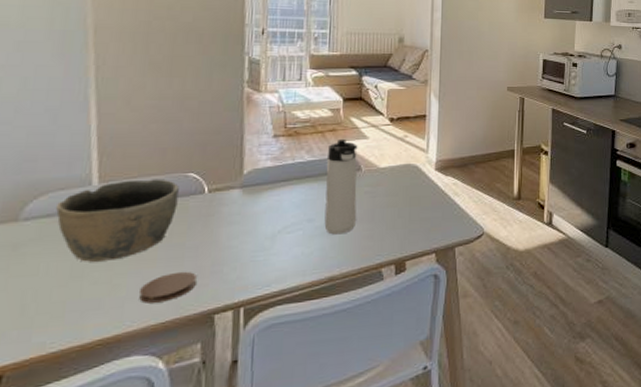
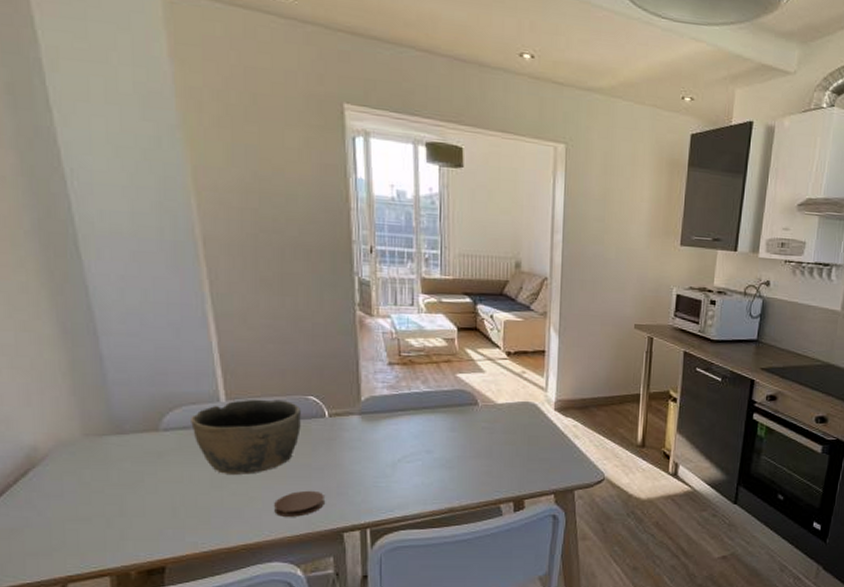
thermos bottle: present [324,138,358,235] -> none [442,370,474,468]

